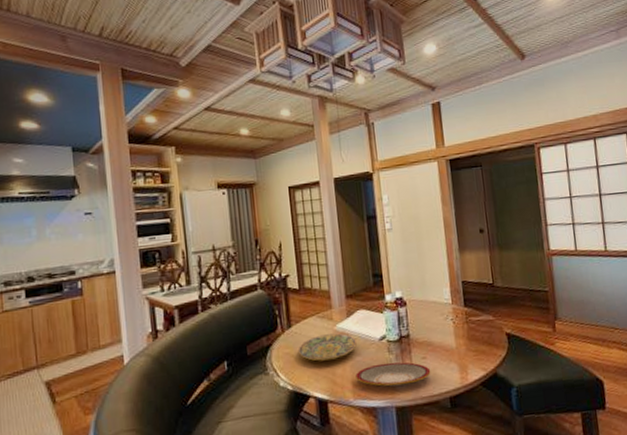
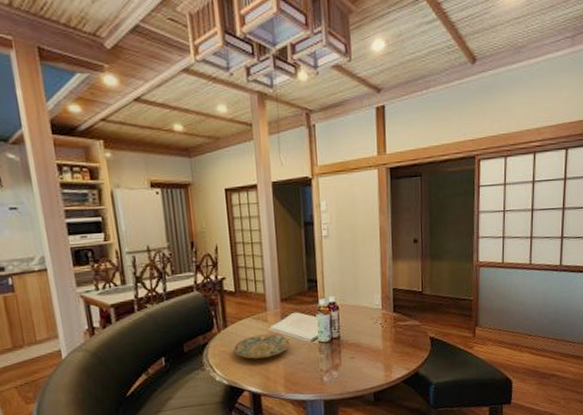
plate: present [355,362,431,387] -> none [288,361,358,383]

